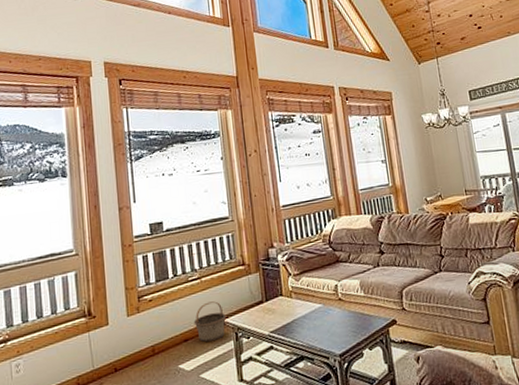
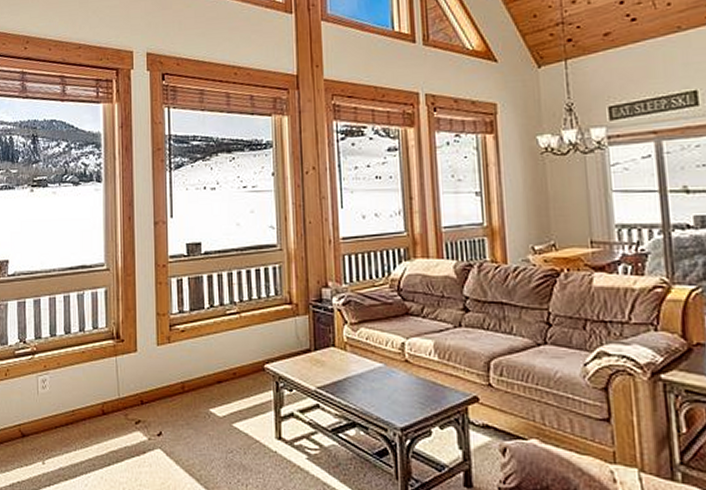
basket: present [193,301,226,343] -> none [229,342,266,388]

